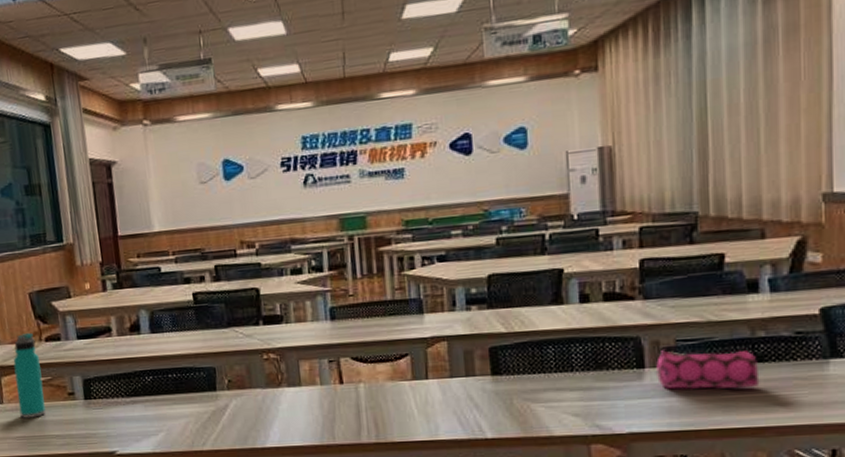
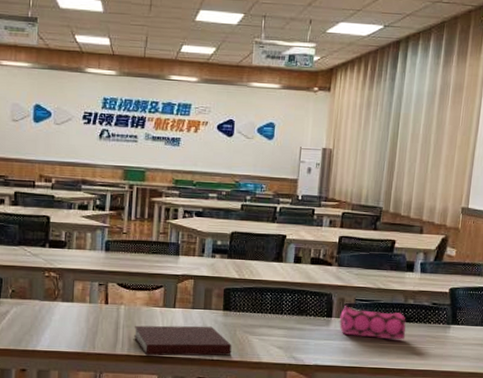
notebook: none [380,397,511,442] -> present [133,325,232,356]

